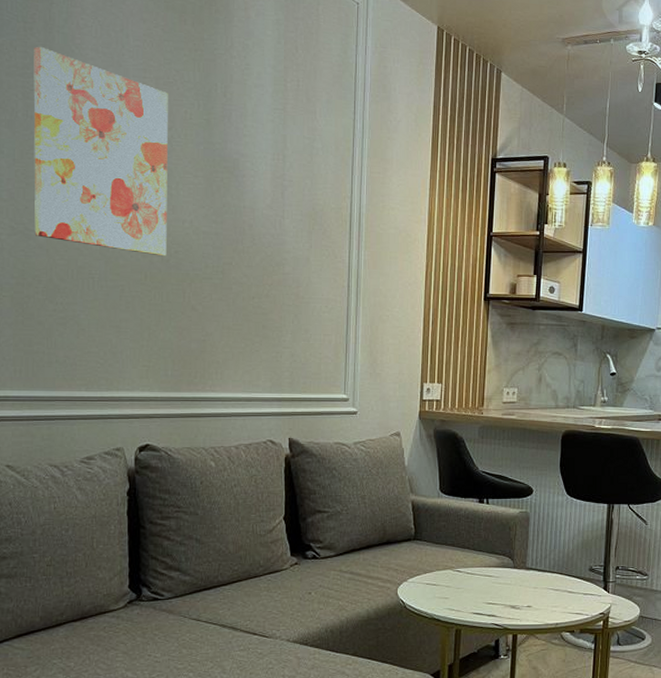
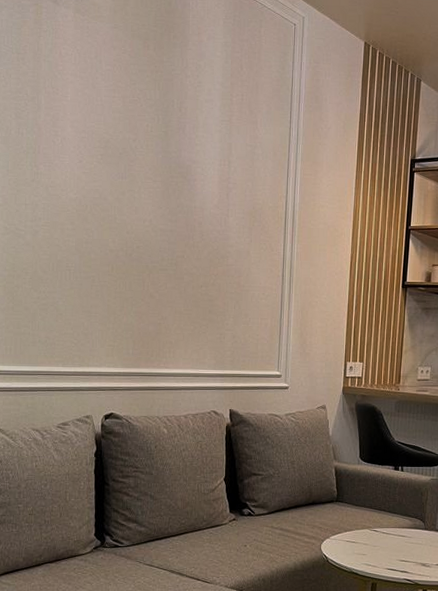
wall art: present [33,47,168,257] -> none [23,74,133,251]

